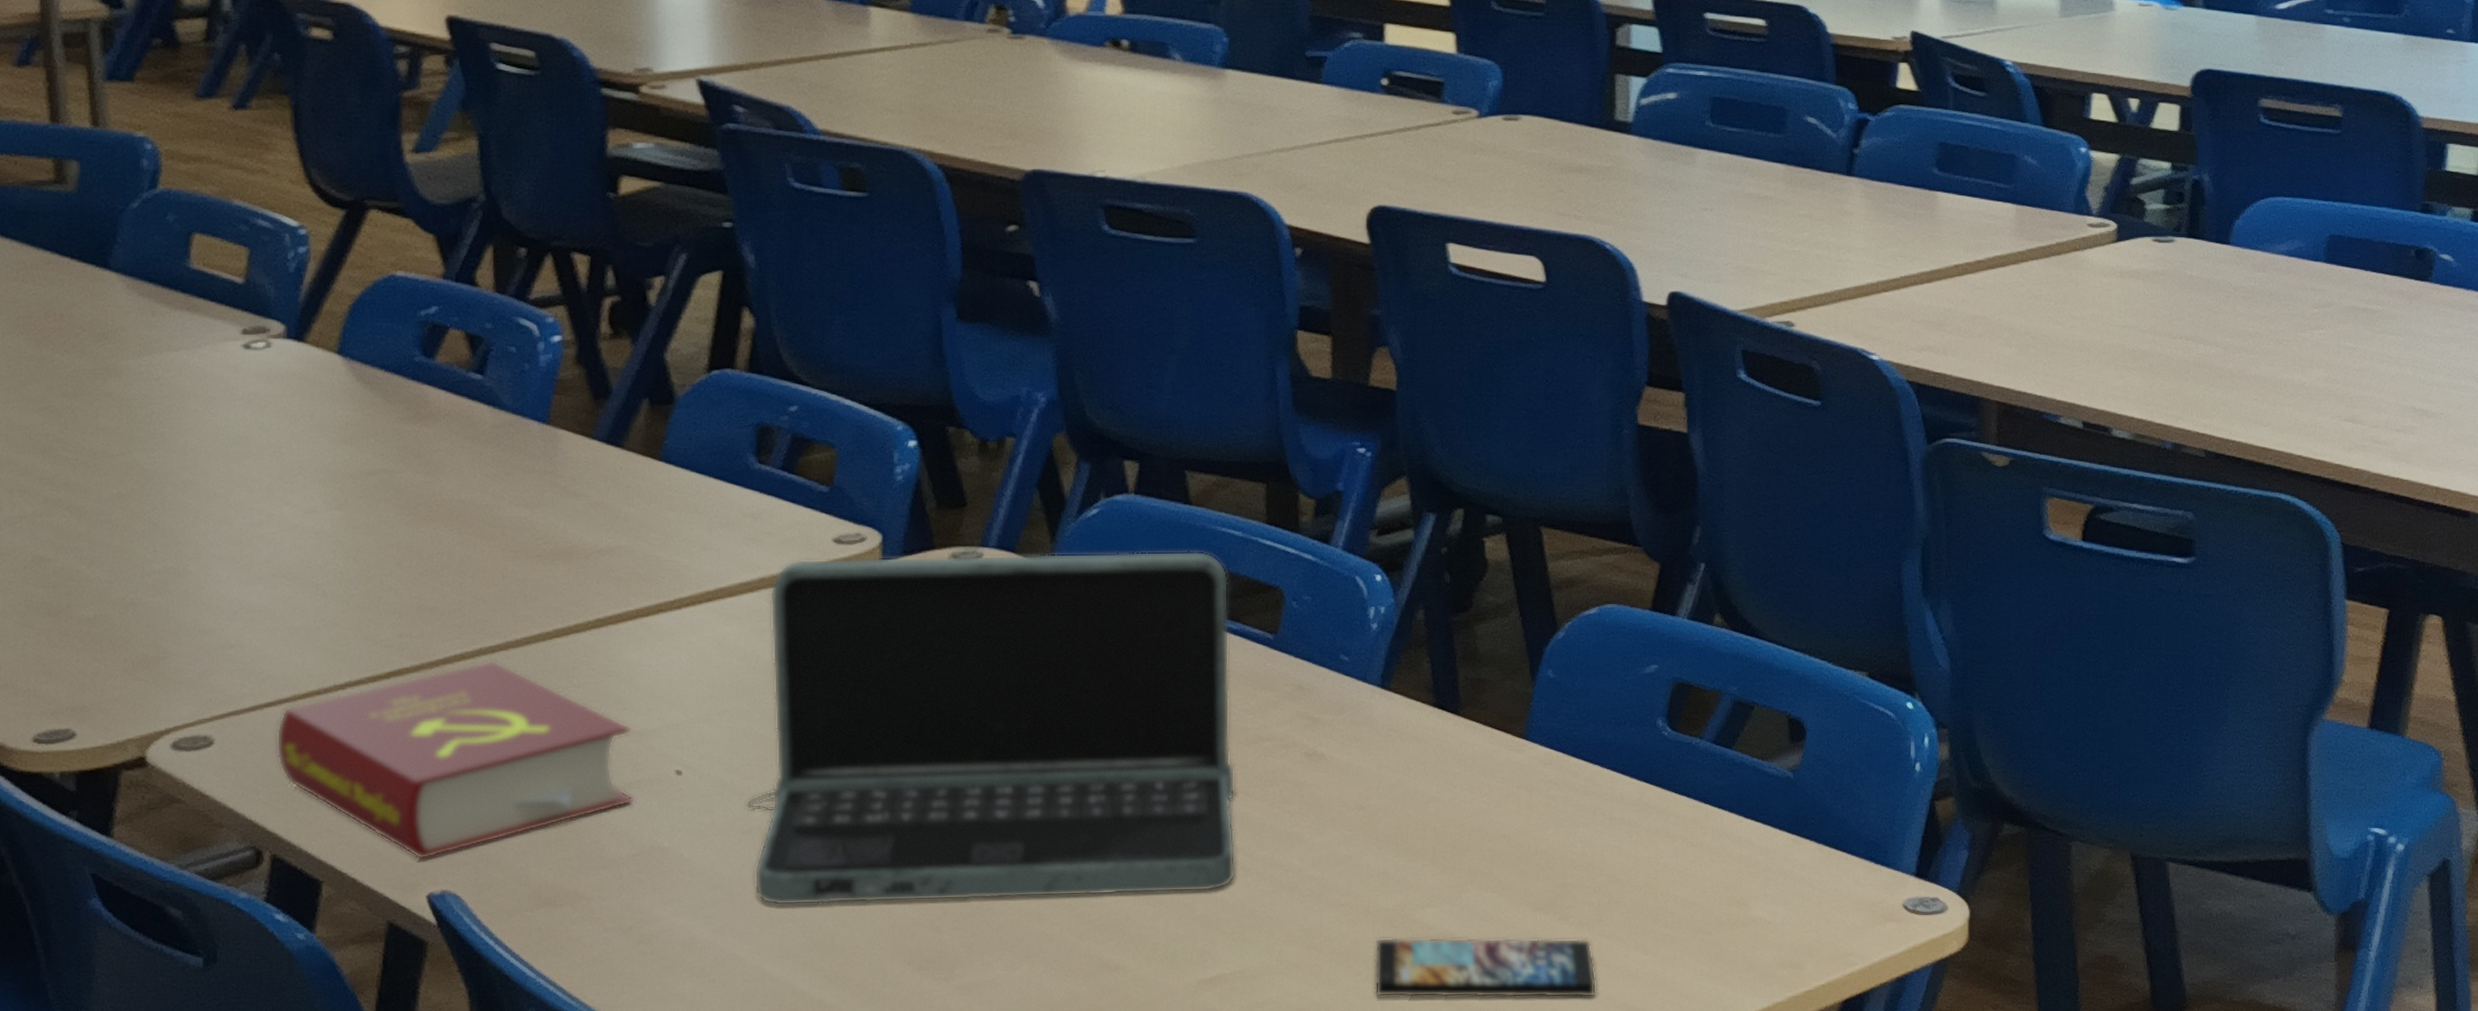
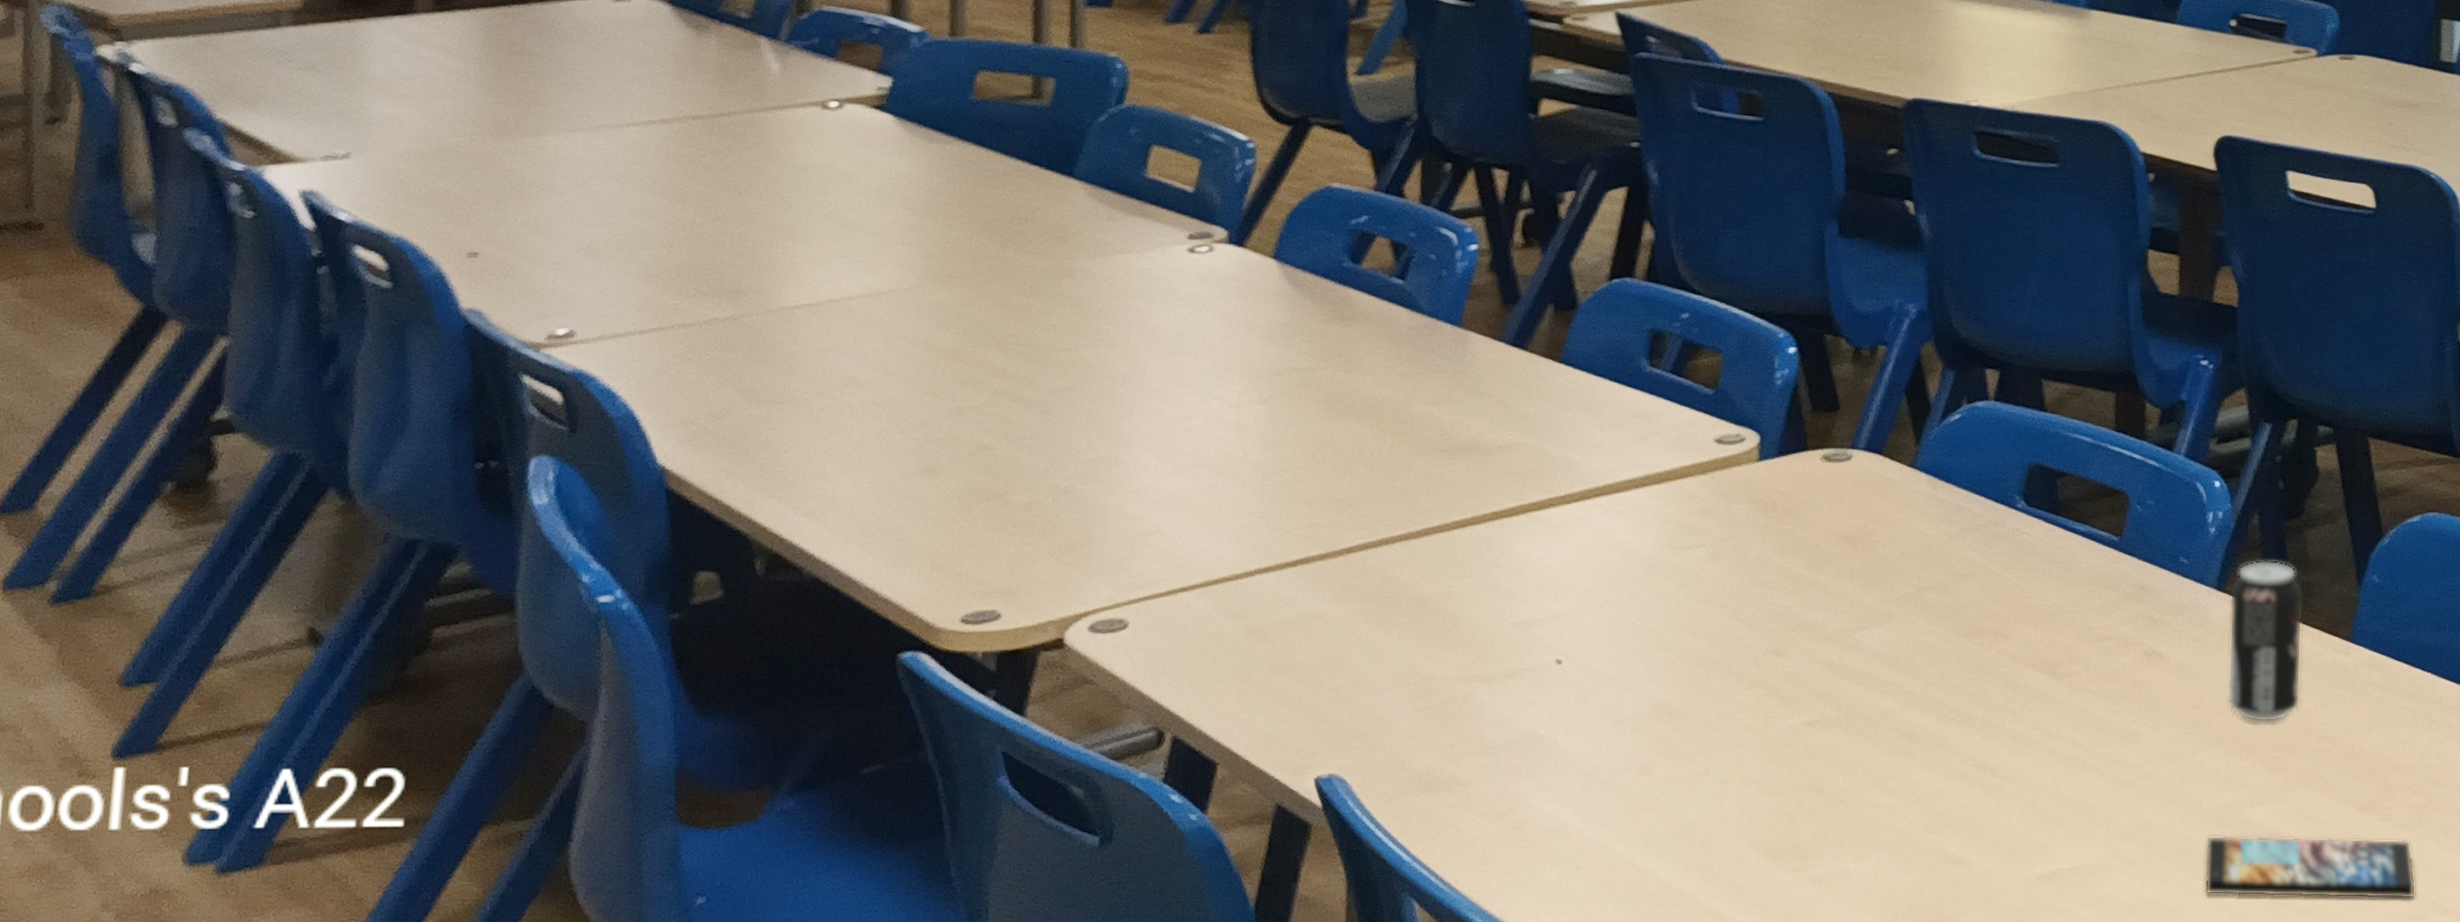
book: present [276,660,634,860] -> none [1185,550,1517,744]
laptop: present [745,551,1236,906] -> none [1619,455,2079,795]
beverage can: none [1394,656,1473,823] -> present [2227,560,2303,722]

